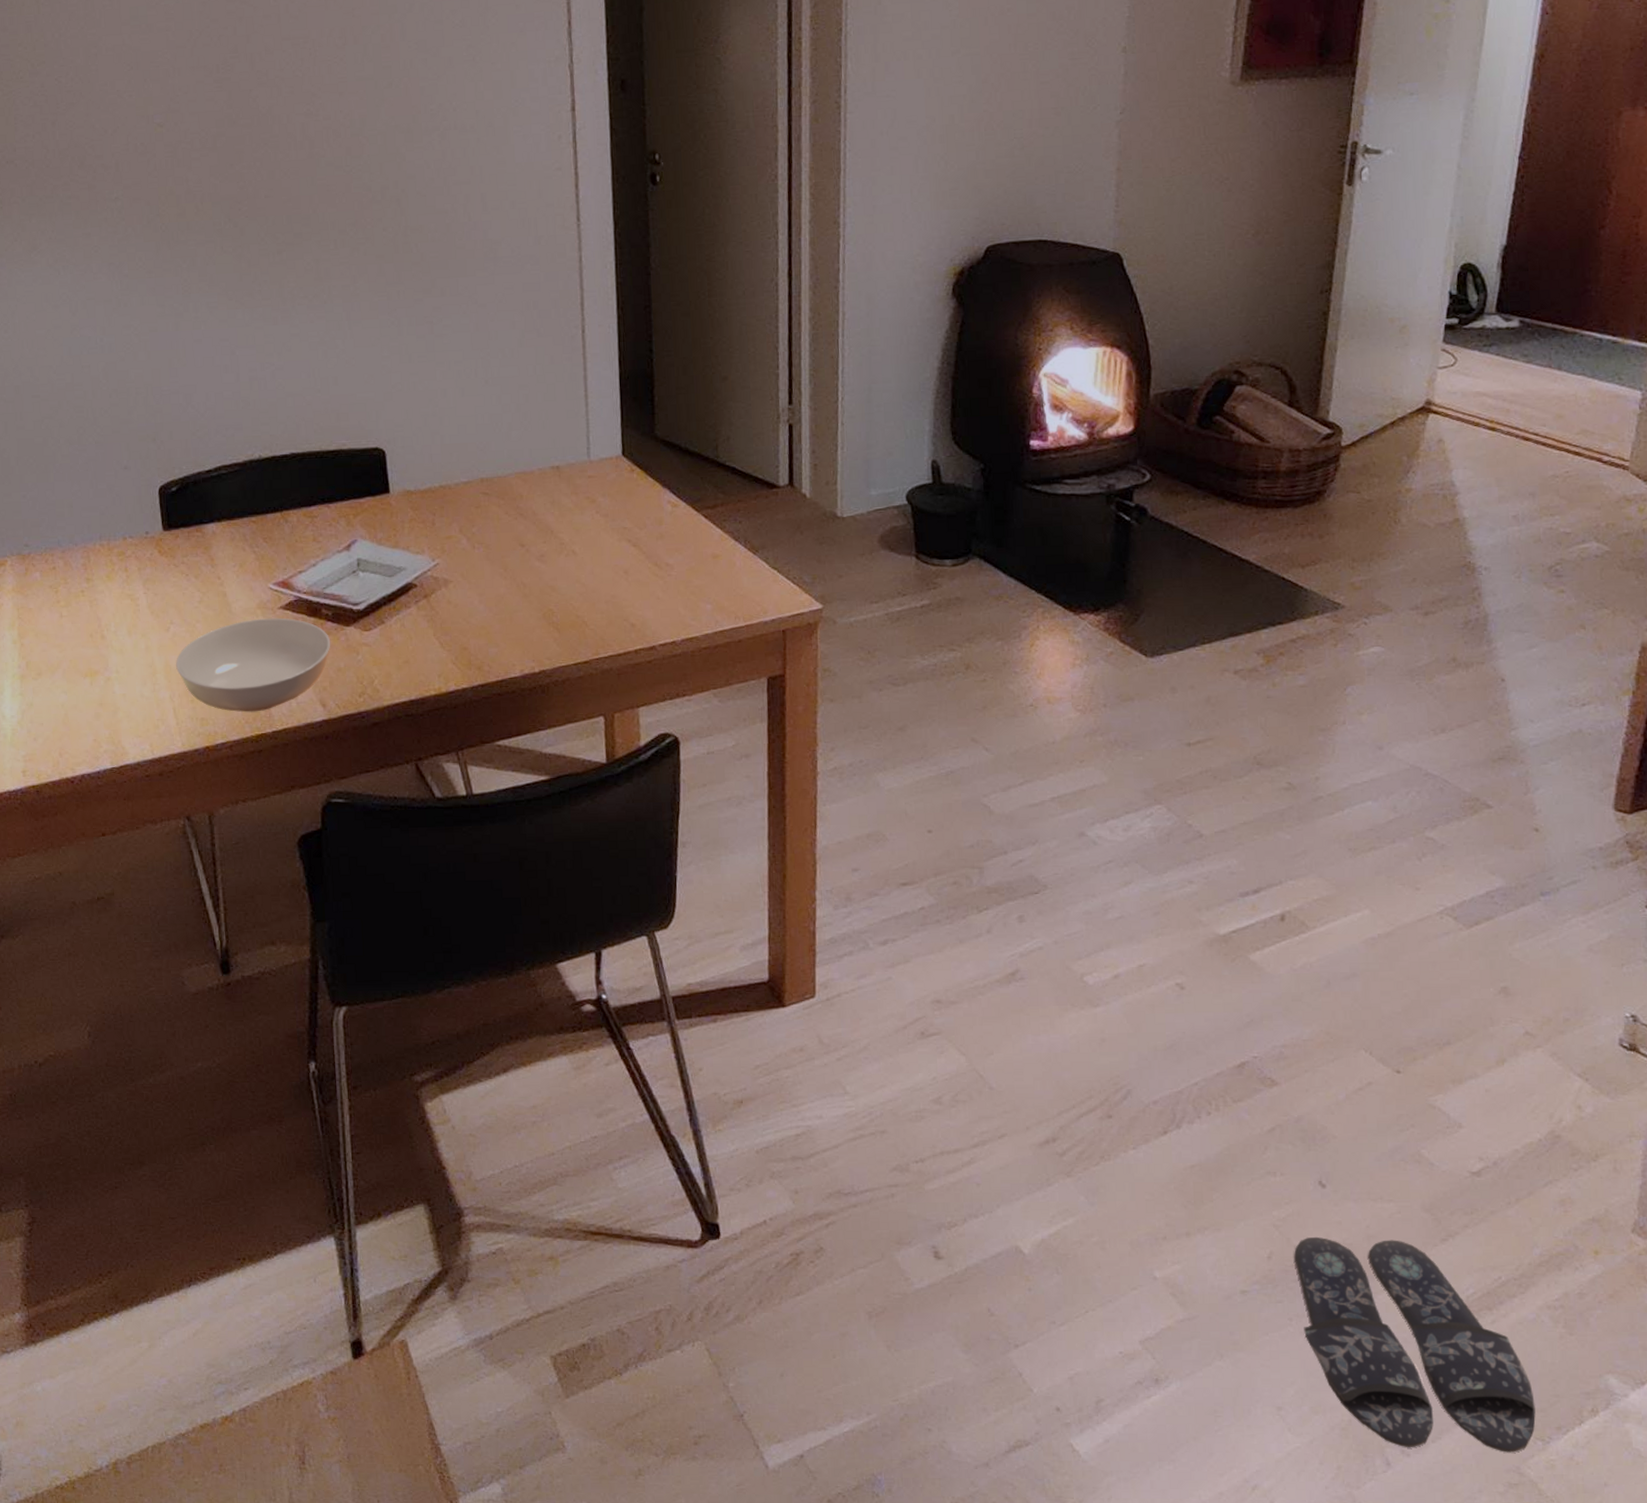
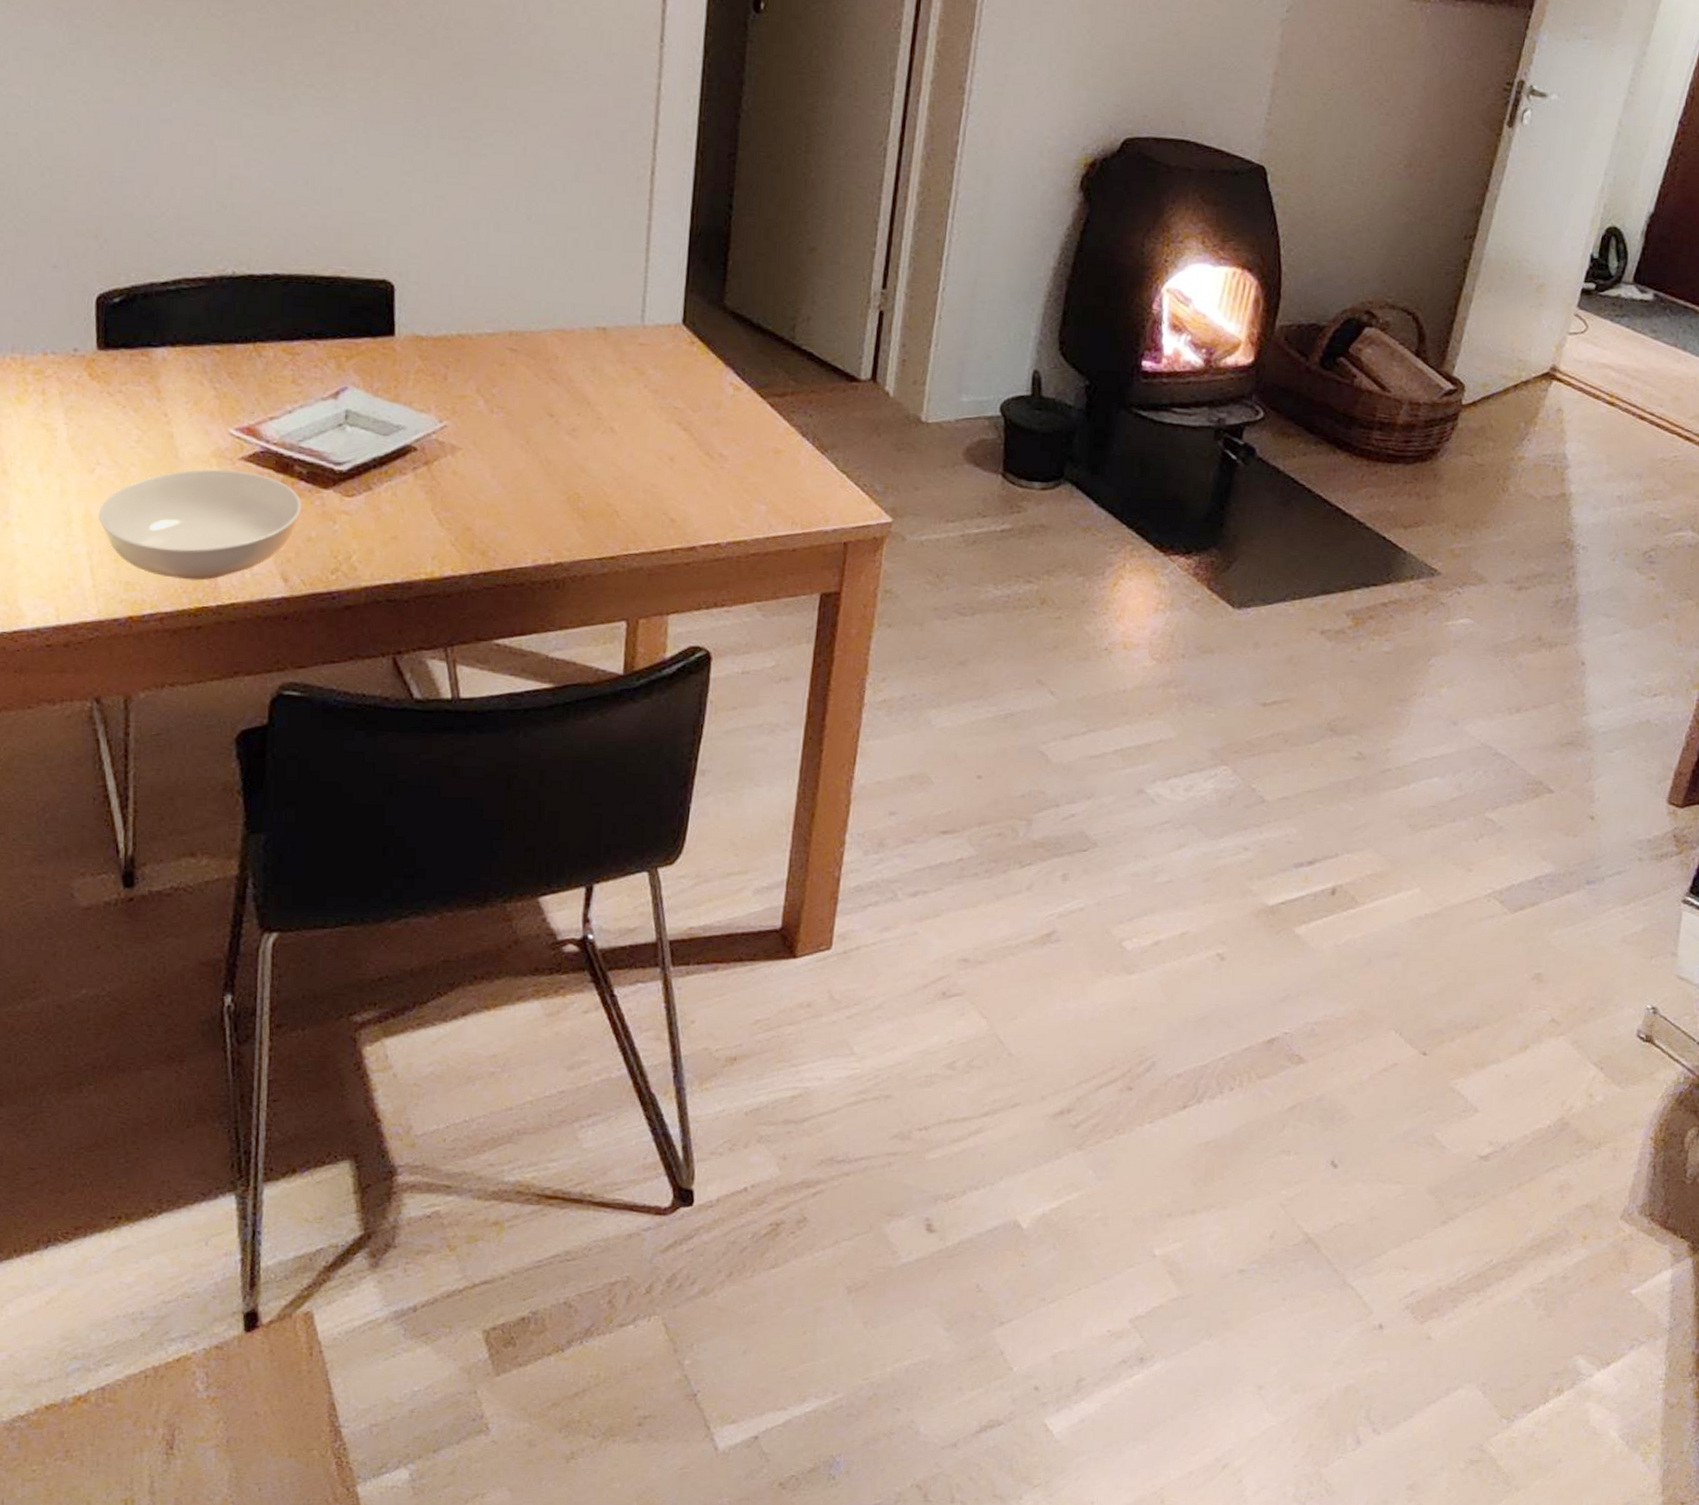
slippers: present [1294,1236,1536,1453] -> none [1295,1216,1506,1431]

